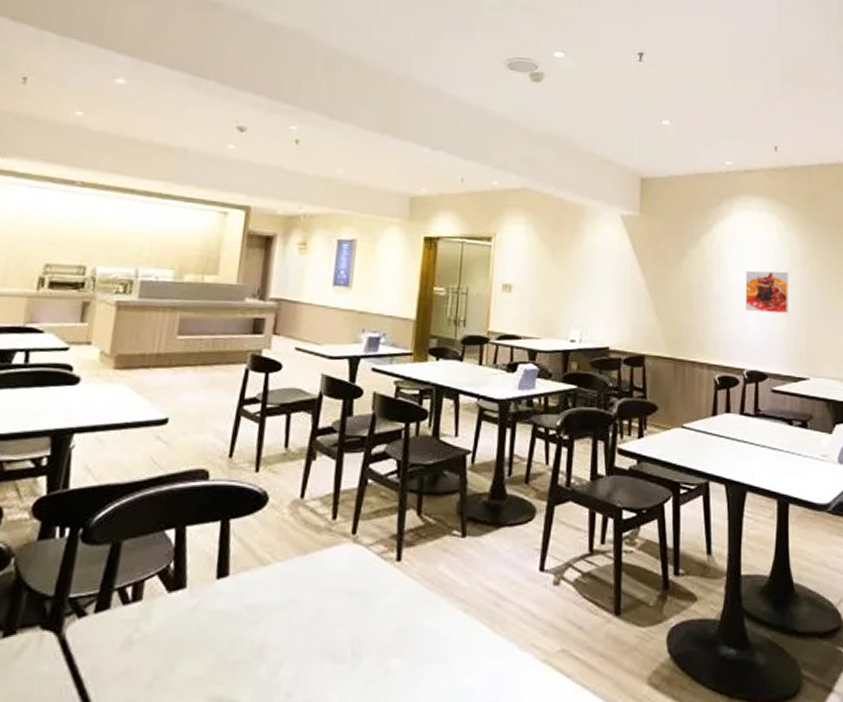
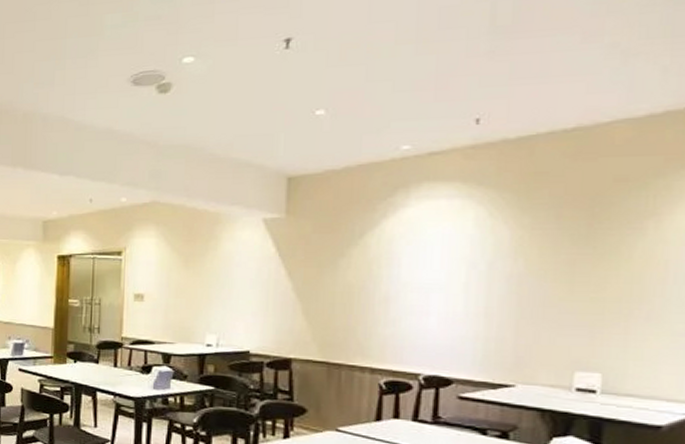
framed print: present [745,270,788,314] -> none [424,265,489,314]

